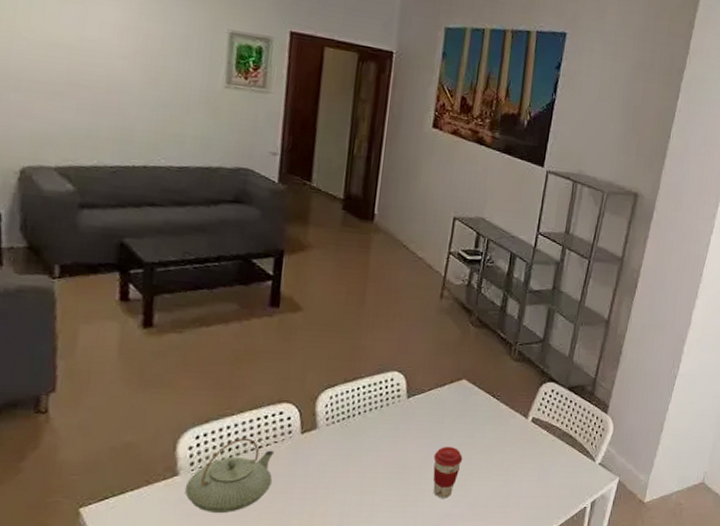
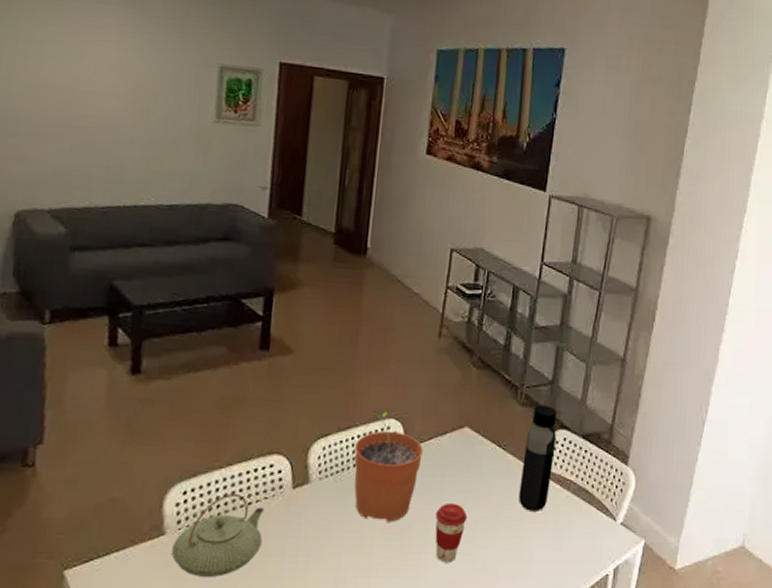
plant pot: none [359,365,424,463] -> present [354,412,423,522]
water bottle: none [509,360,547,454] -> present [519,405,558,511]

